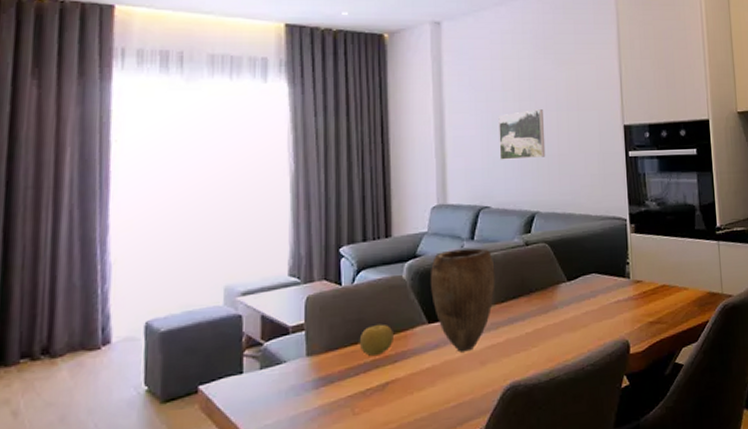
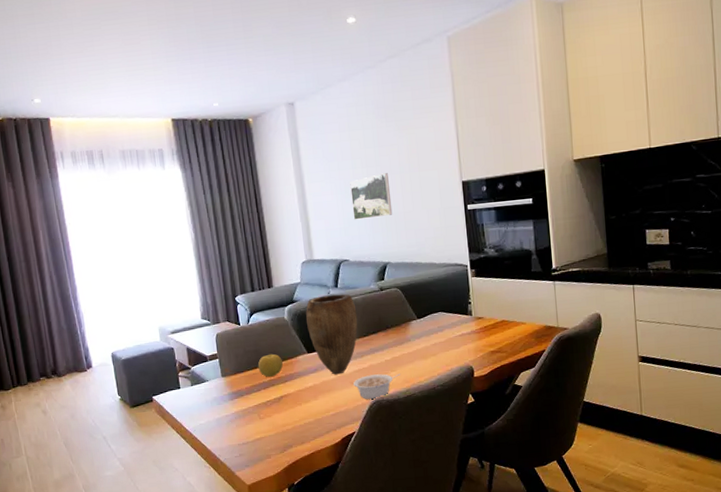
legume: none [484,350,543,386] -> present [353,373,400,400]

